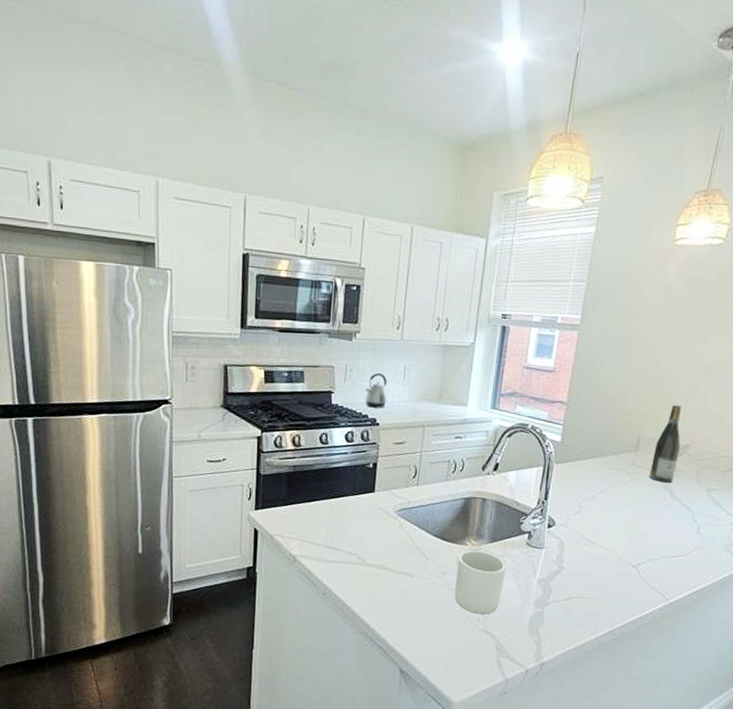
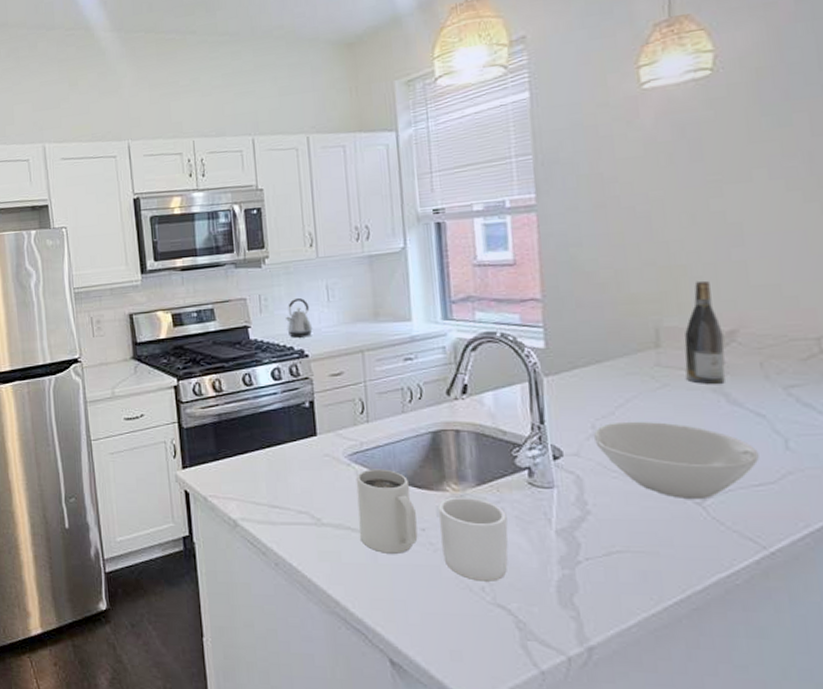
mug: none [395,523,441,591] -> present [355,469,418,554]
bowl: none [579,503,680,564] -> present [594,421,760,500]

